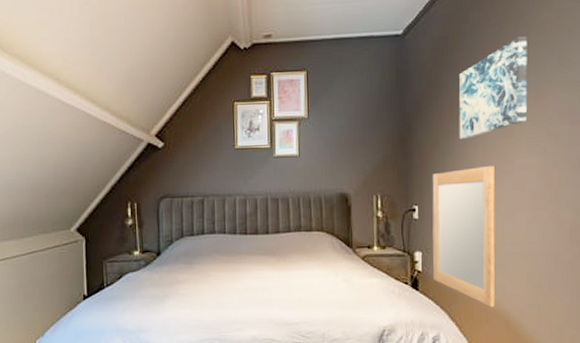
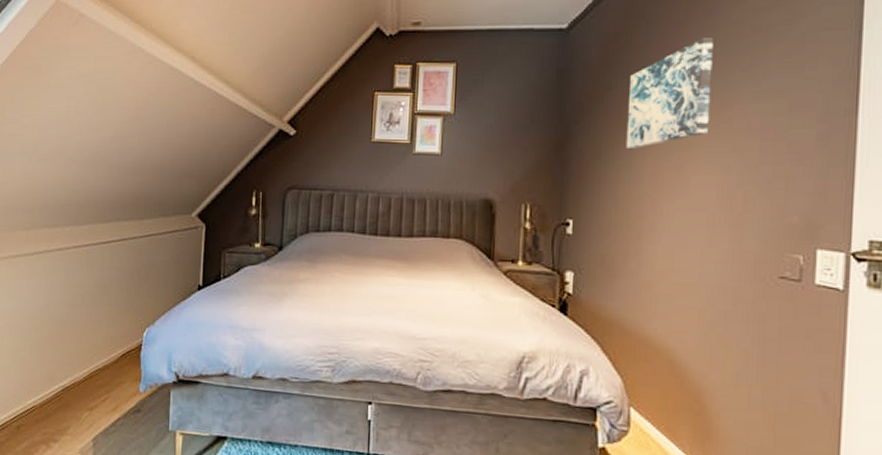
home mirror: present [432,165,495,307] -> none [586,180,666,343]

